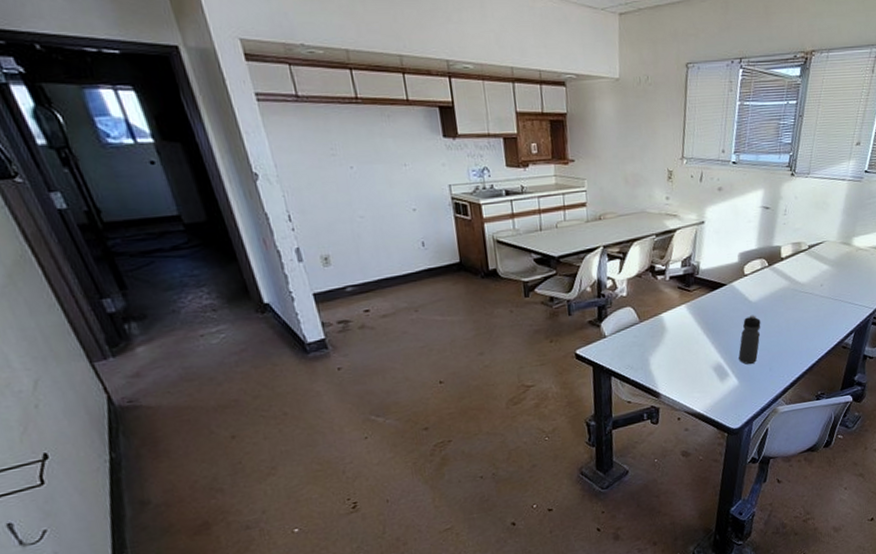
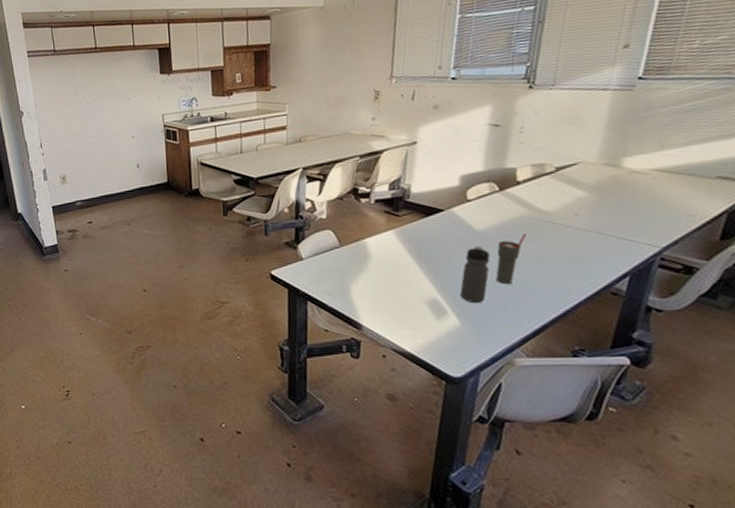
cup: none [765,302,788,346] -> present [496,234,527,284]

